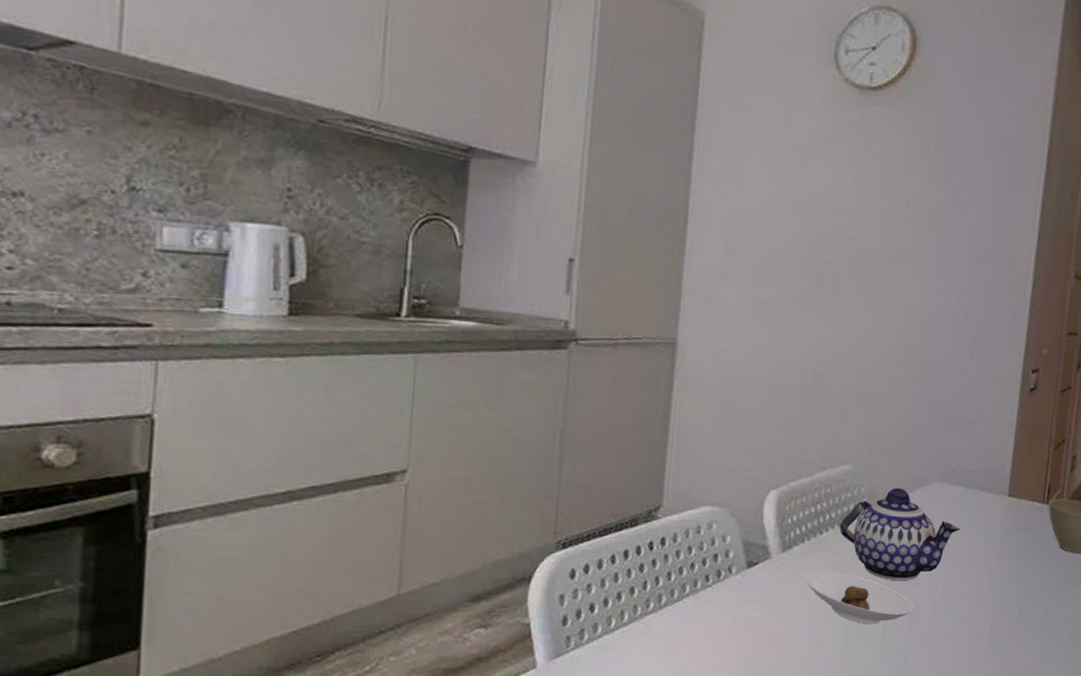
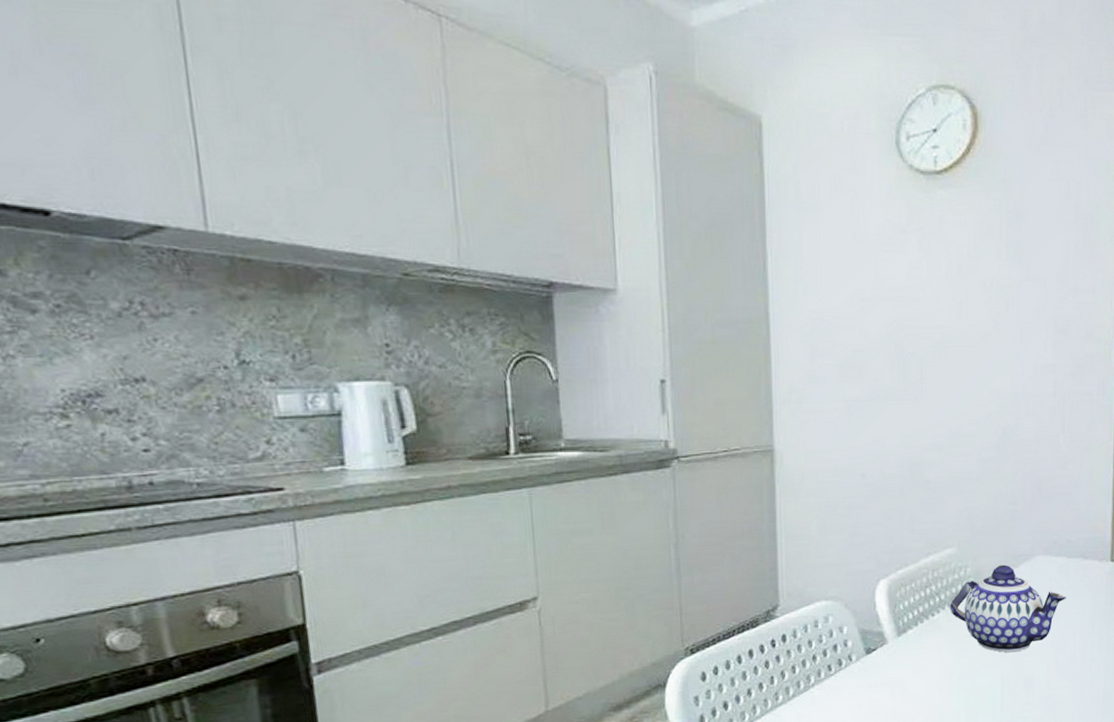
saucer: present [804,572,914,624] -> none [921,650,1029,696]

